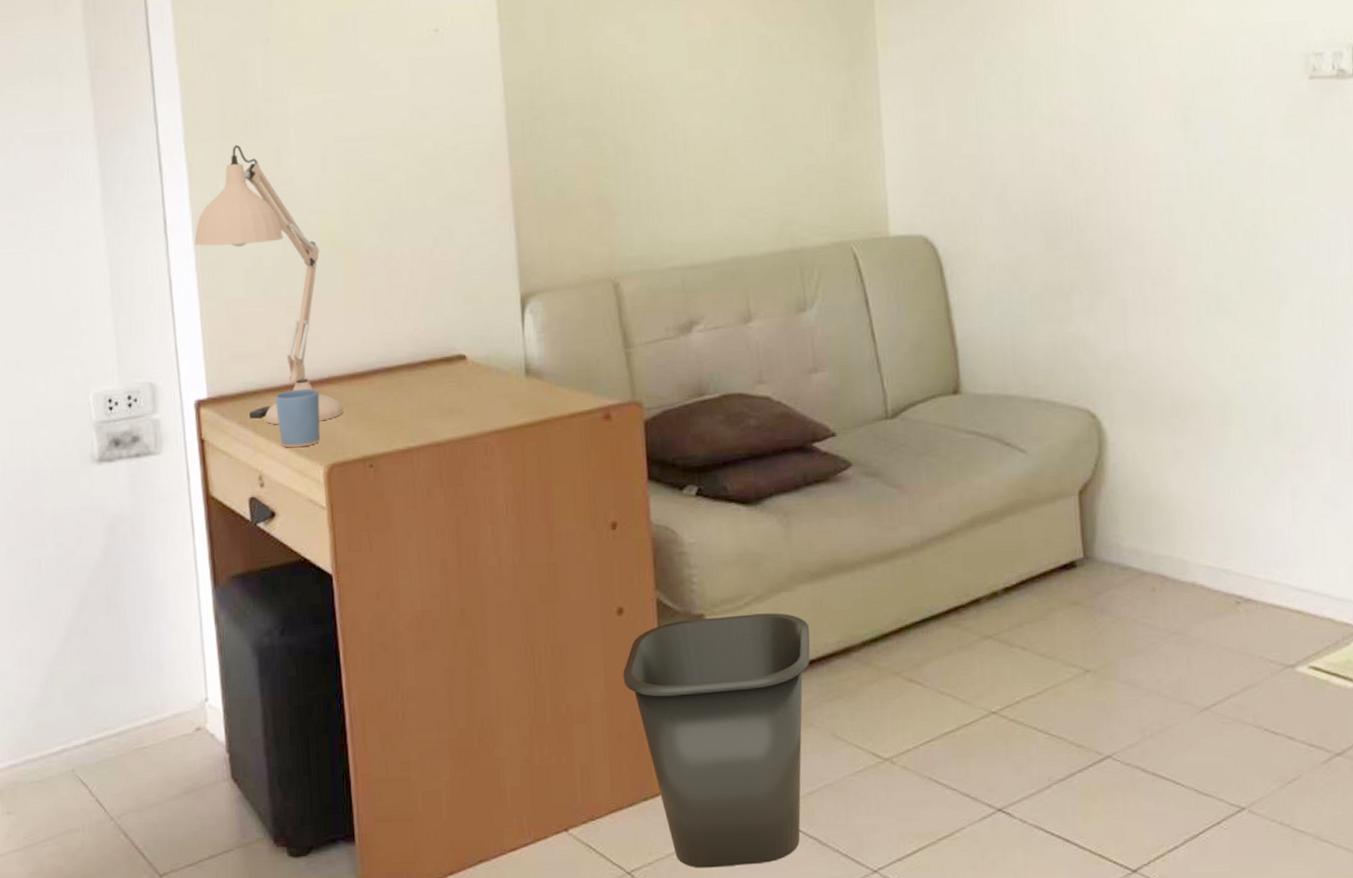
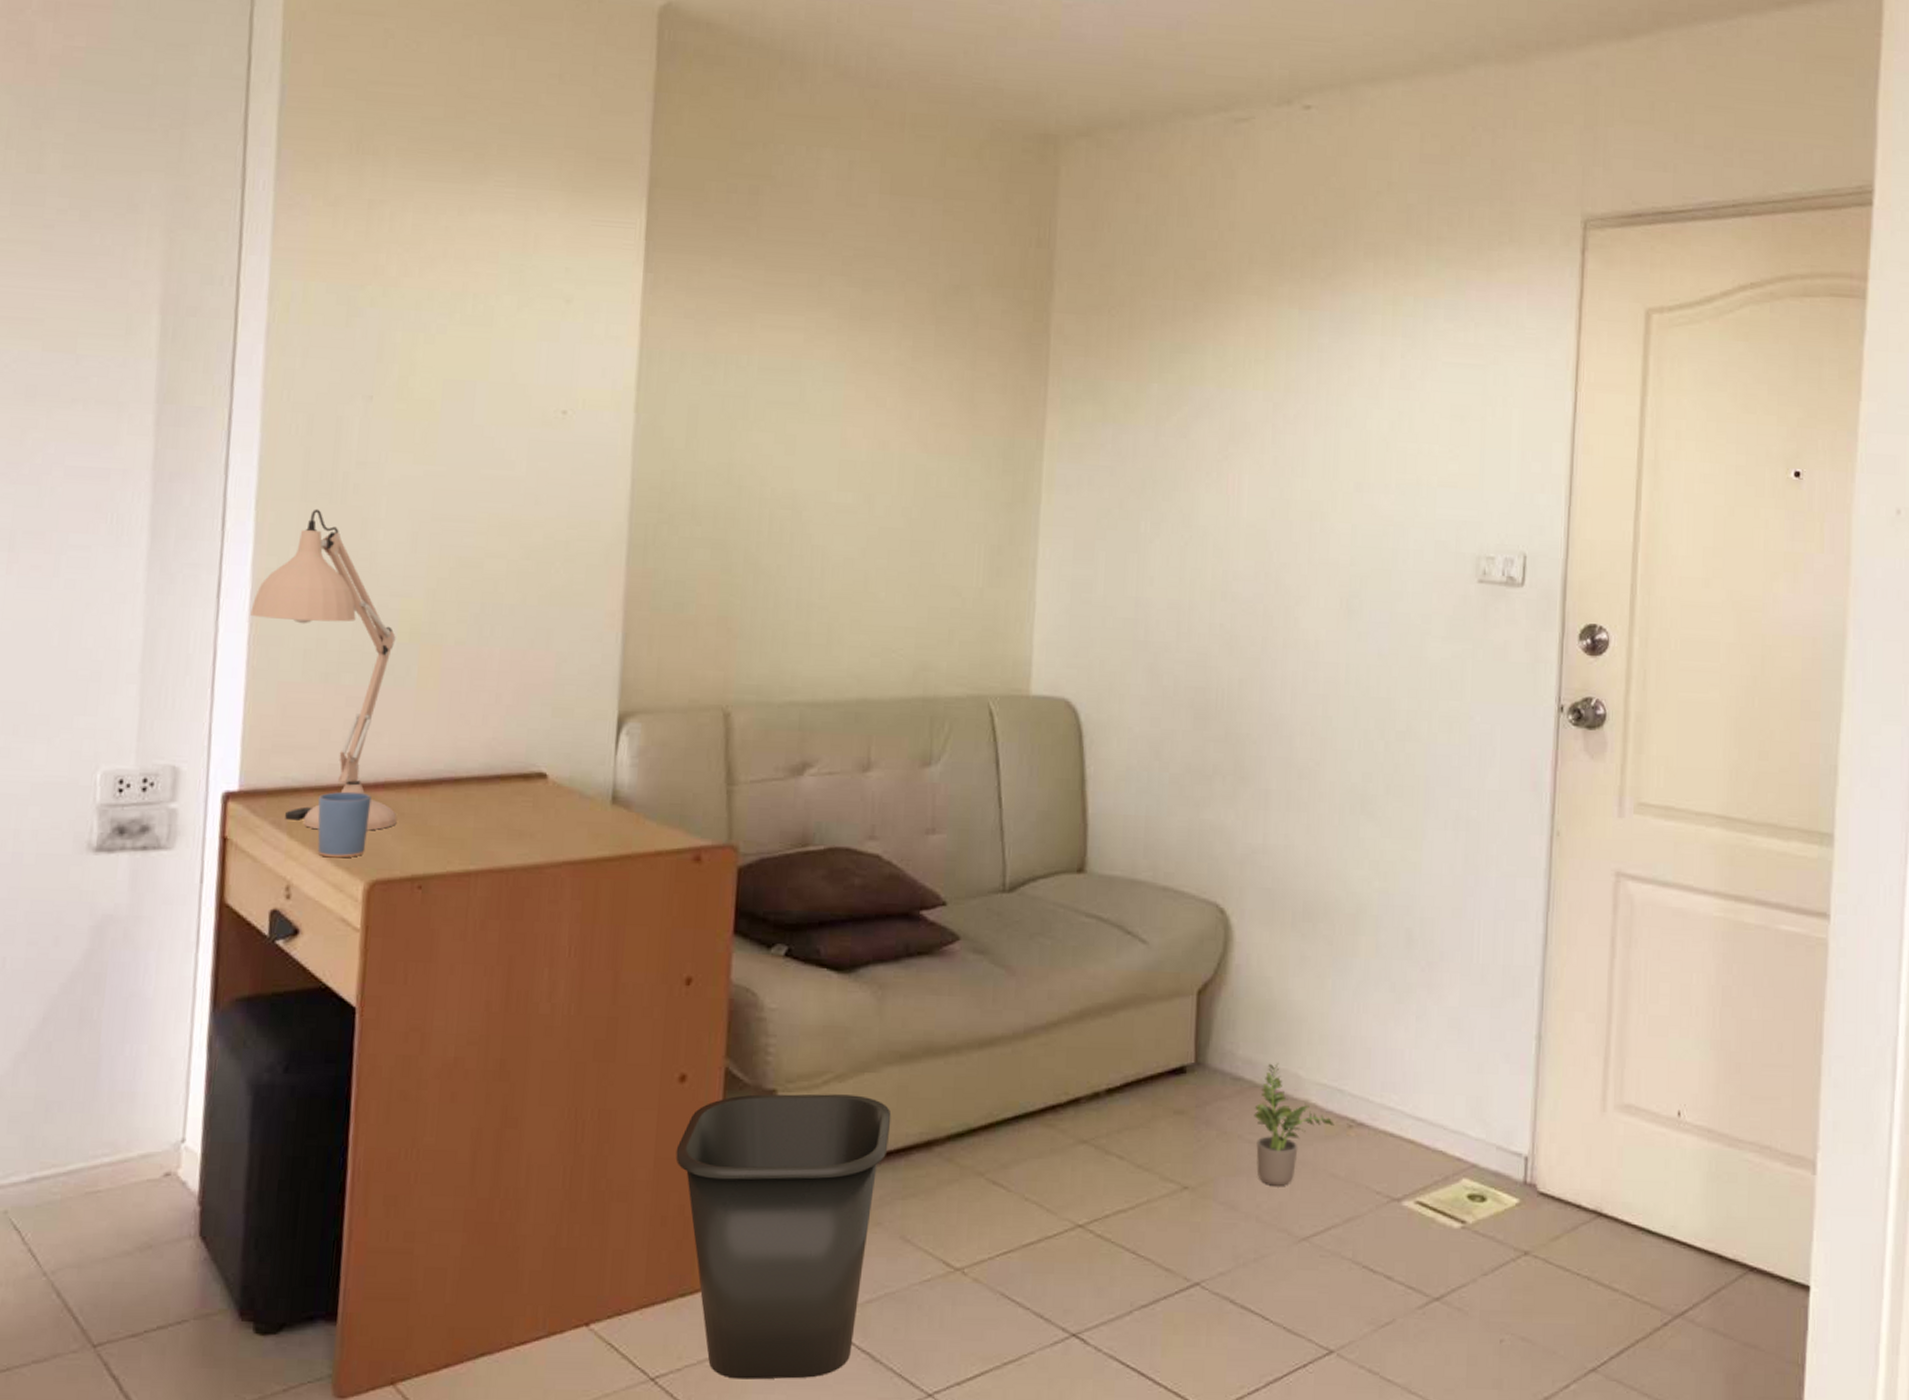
potted plant: none [1144,551,1223,663] -> present [1254,1063,1335,1186]

